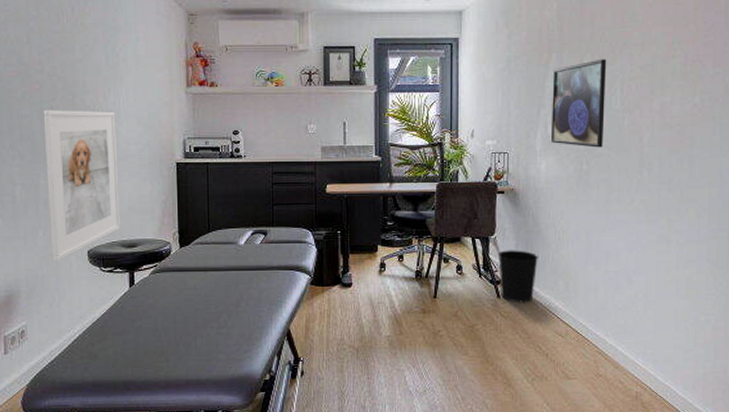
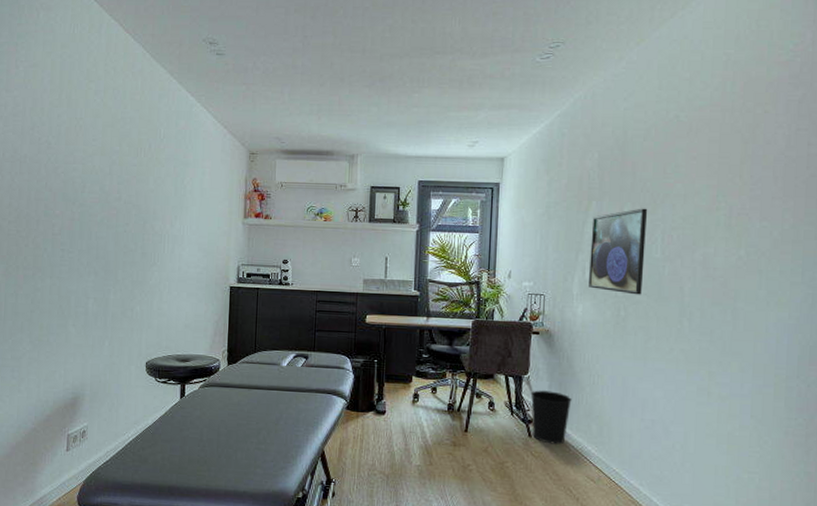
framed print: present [43,109,120,261] -> none [114,232,180,370]

